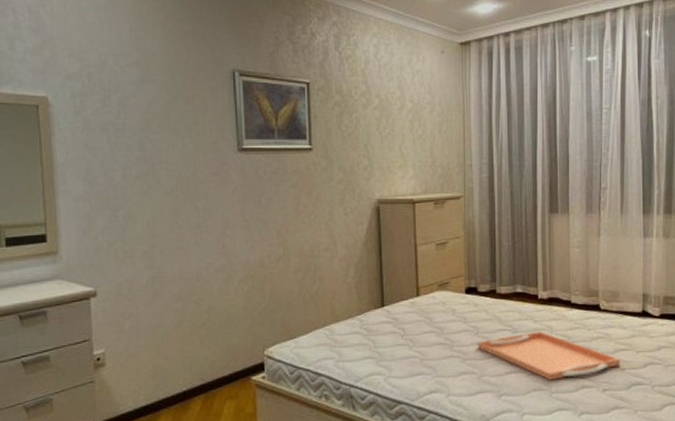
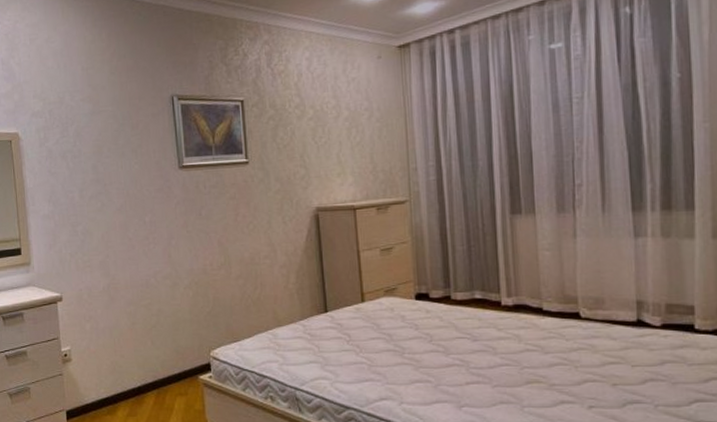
serving tray: present [477,332,621,380] -> none [431,341,611,393]

